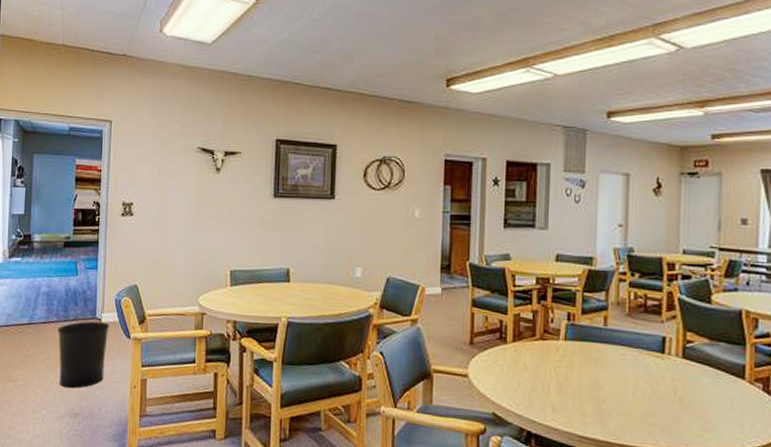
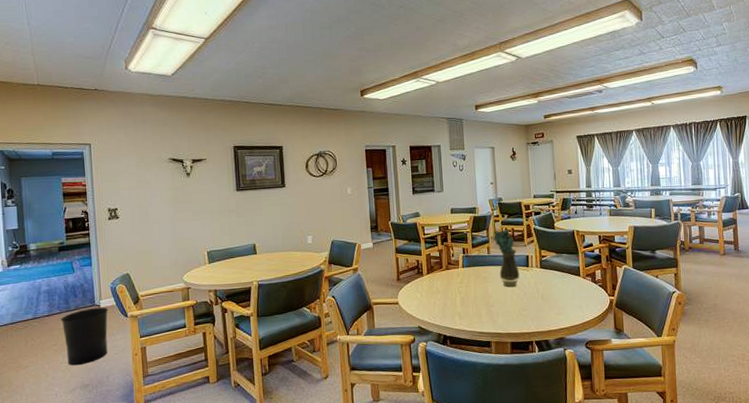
vase: none [614,288,650,379] -> present [493,227,520,287]

